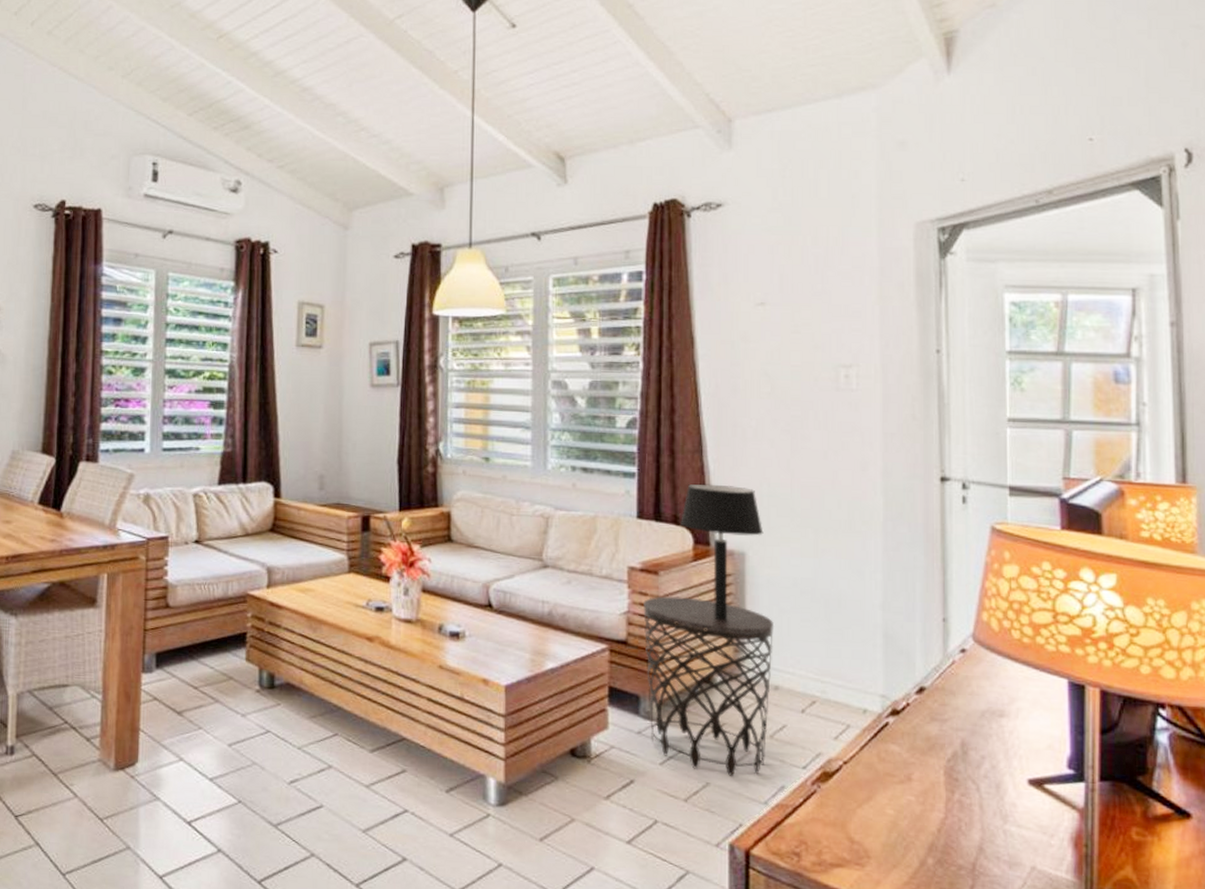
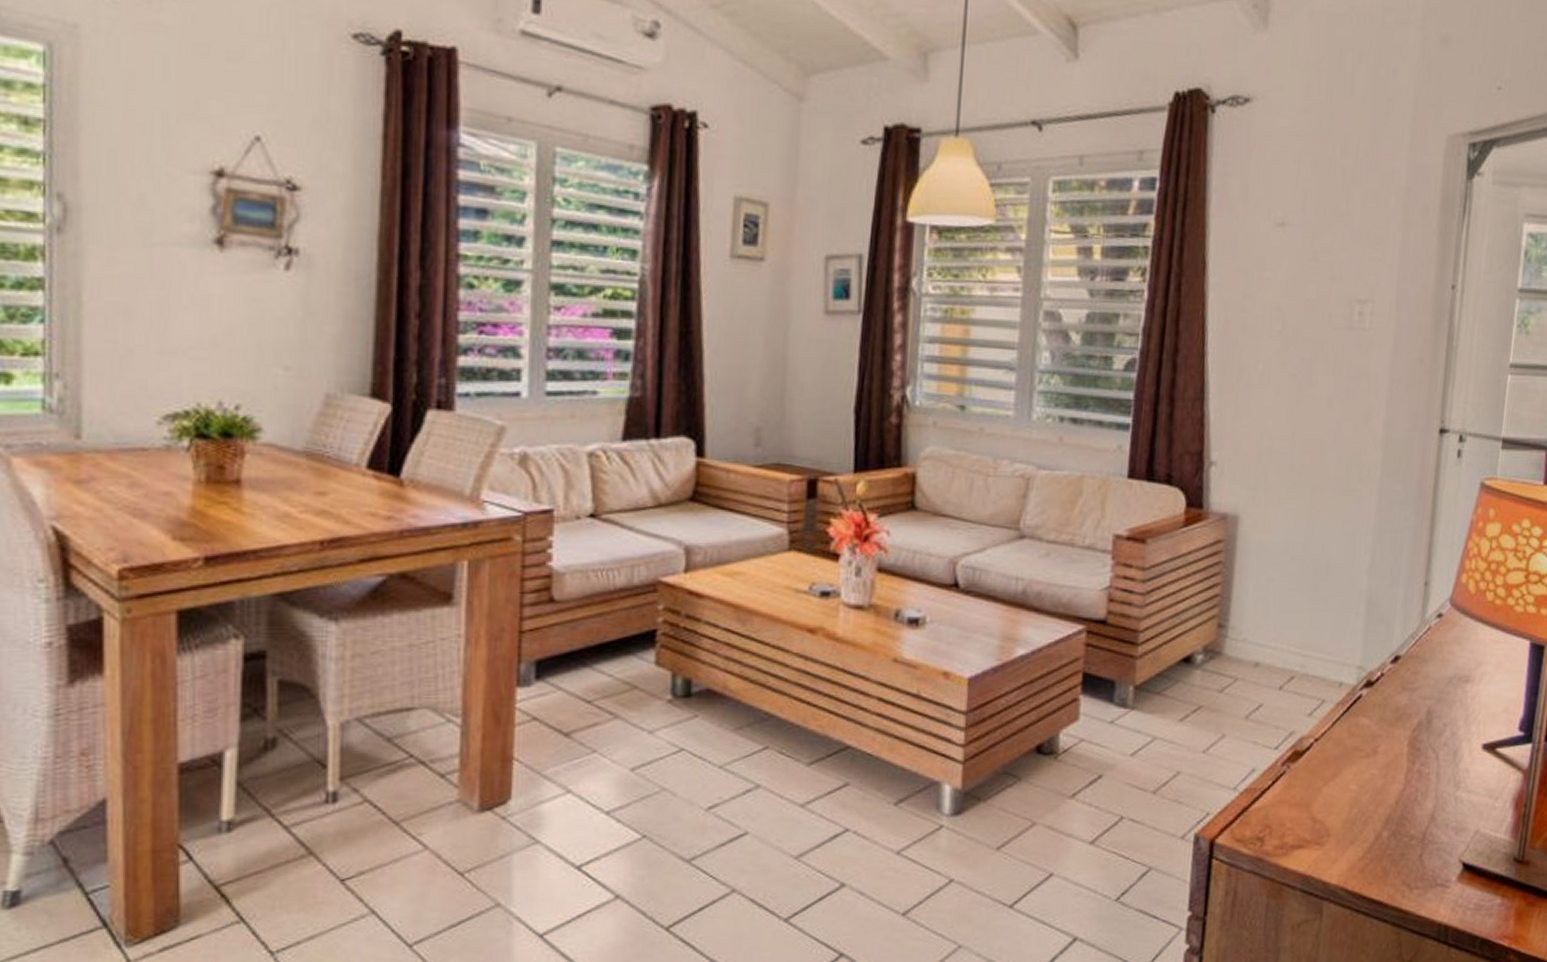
side table: present [643,596,775,776] -> none [1123,567,1261,763]
table lamp: present [680,483,764,621] -> none [1174,437,1260,593]

